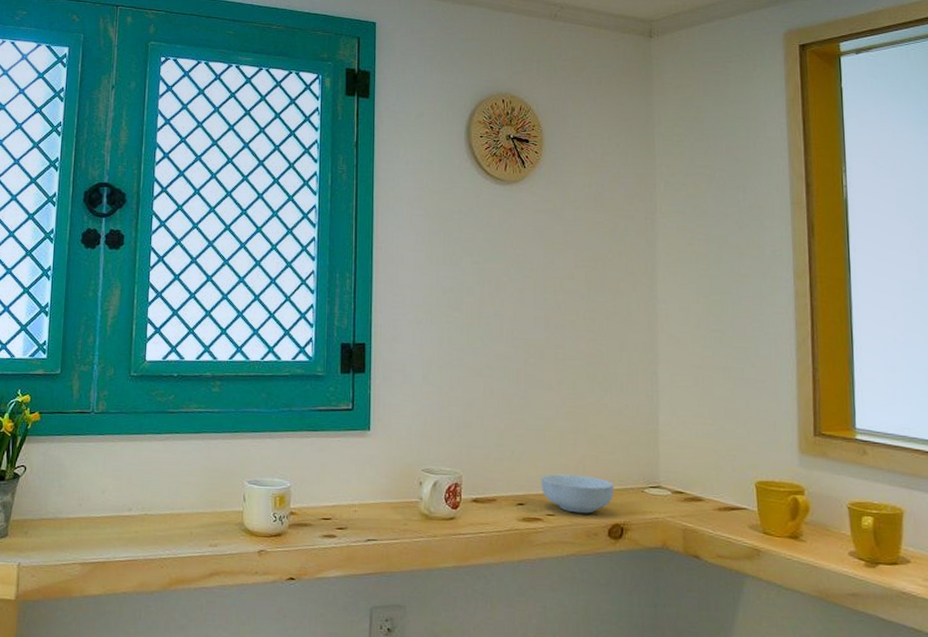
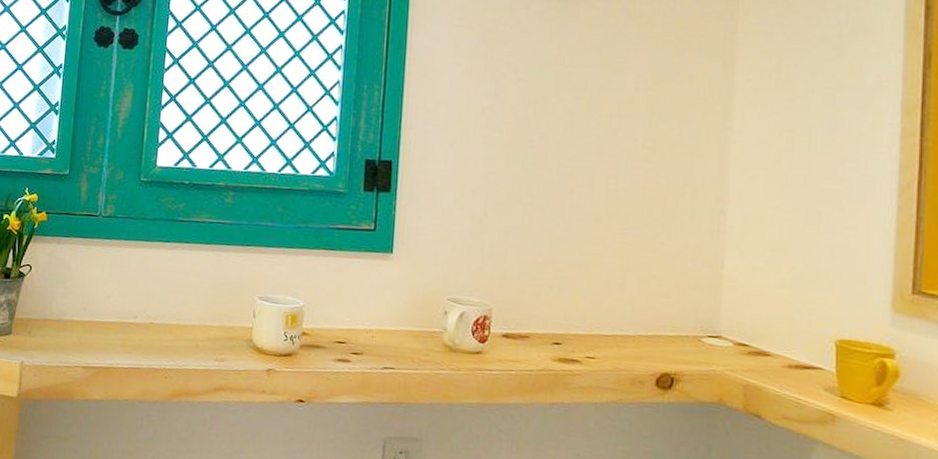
cereal bowl: present [541,474,615,514] -> none [581,314,667,360]

